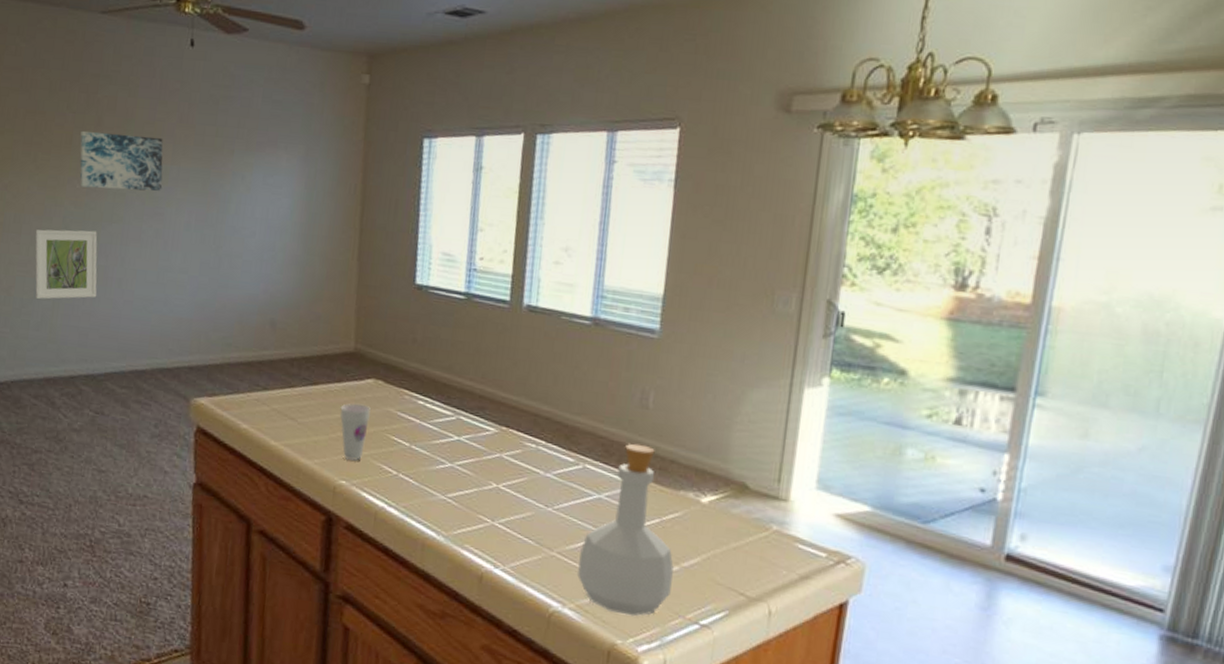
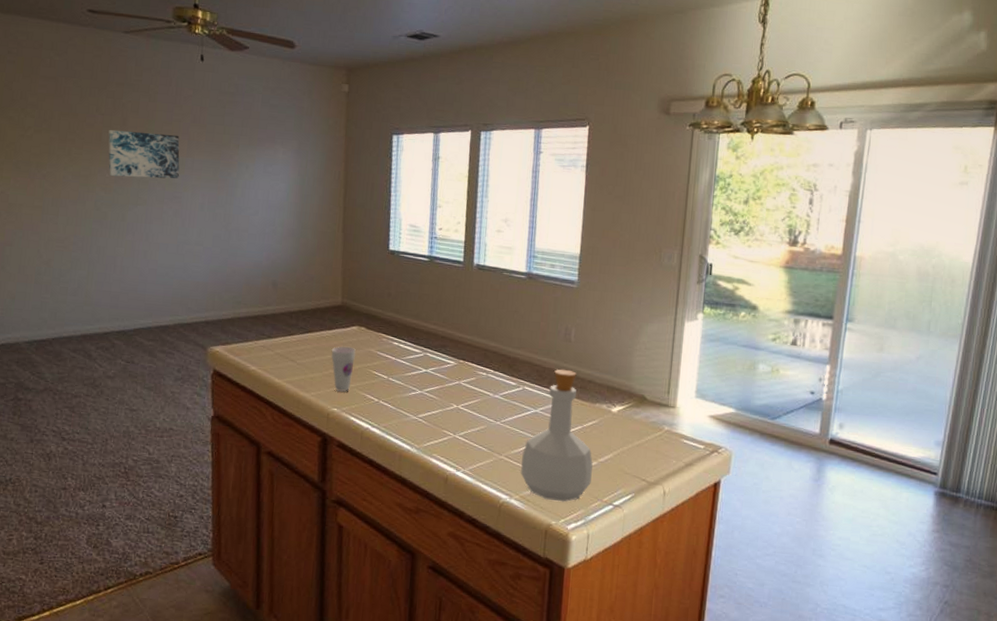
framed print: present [35,229,98,299] -> none [71,211,126,270]

